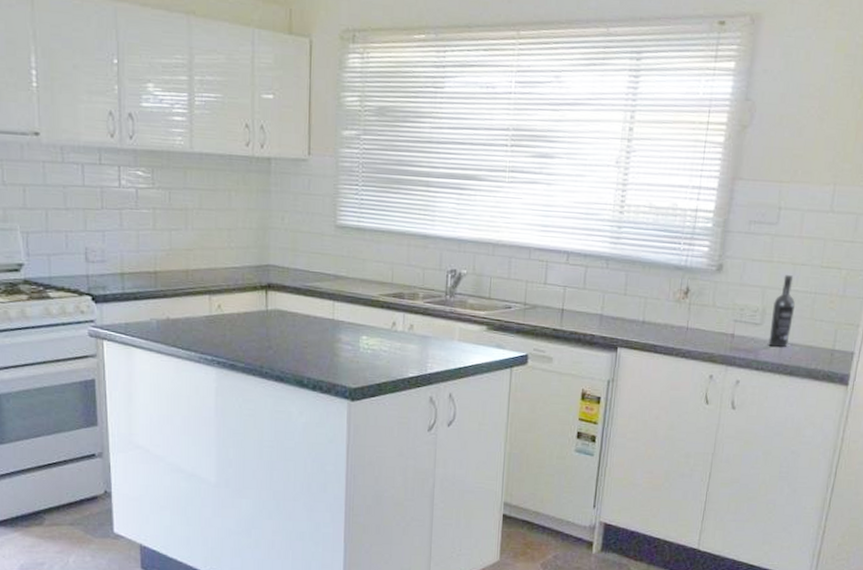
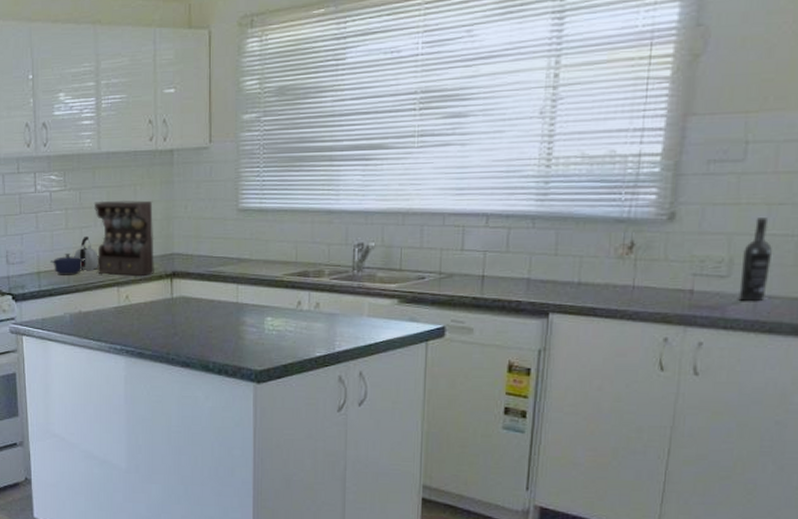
cooking pot: none [135,256,174,279] -> present [50,254,85,275]
kettle: none [162,238,189,276] -> present [74,235,99,271]
spice rack: none [185,203,249,286] -> present [94,200,154,277]

